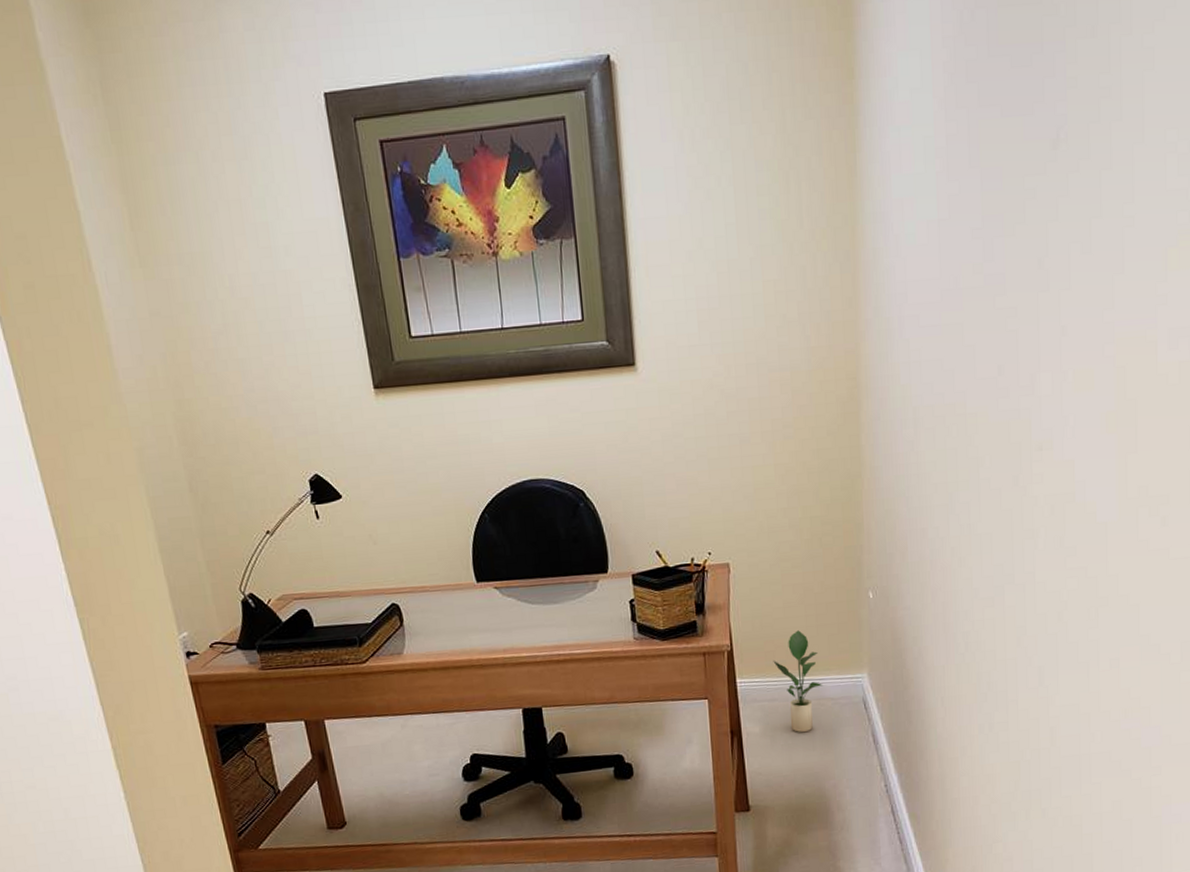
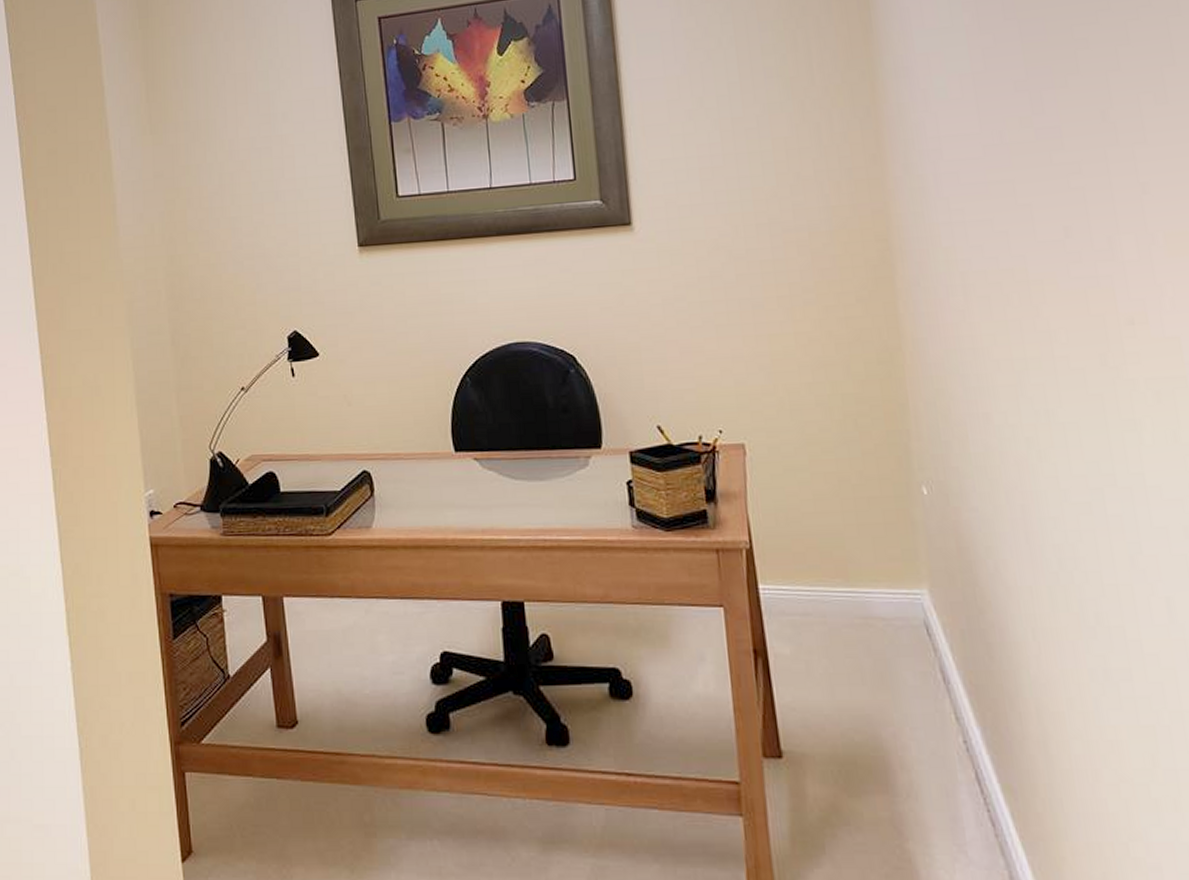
potted plant: present [773,630,822,733] -> none [804,529,869,660]

